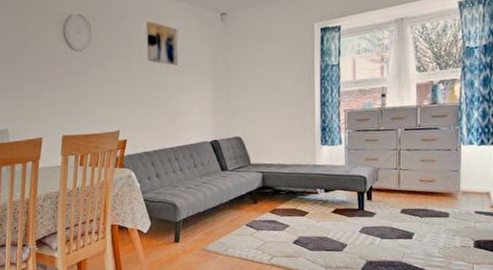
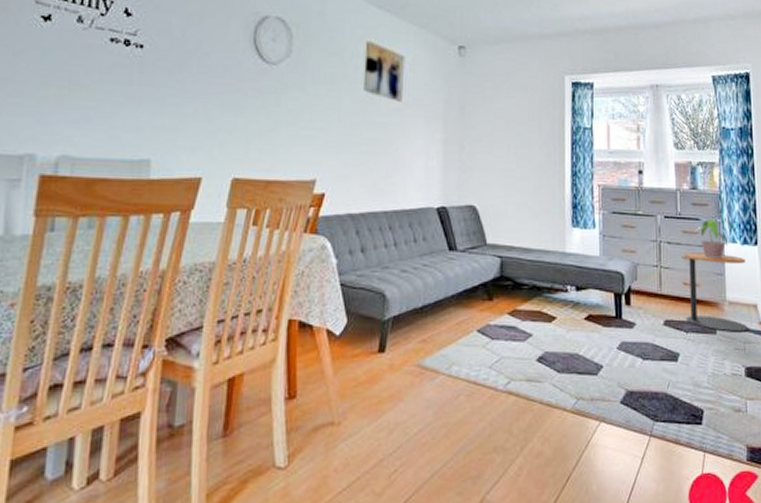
side table: none [421,154,481,215] -> present [684,253,748,332]
potted plant: none [431,124,474,159] -> present [692,216,737,259]

